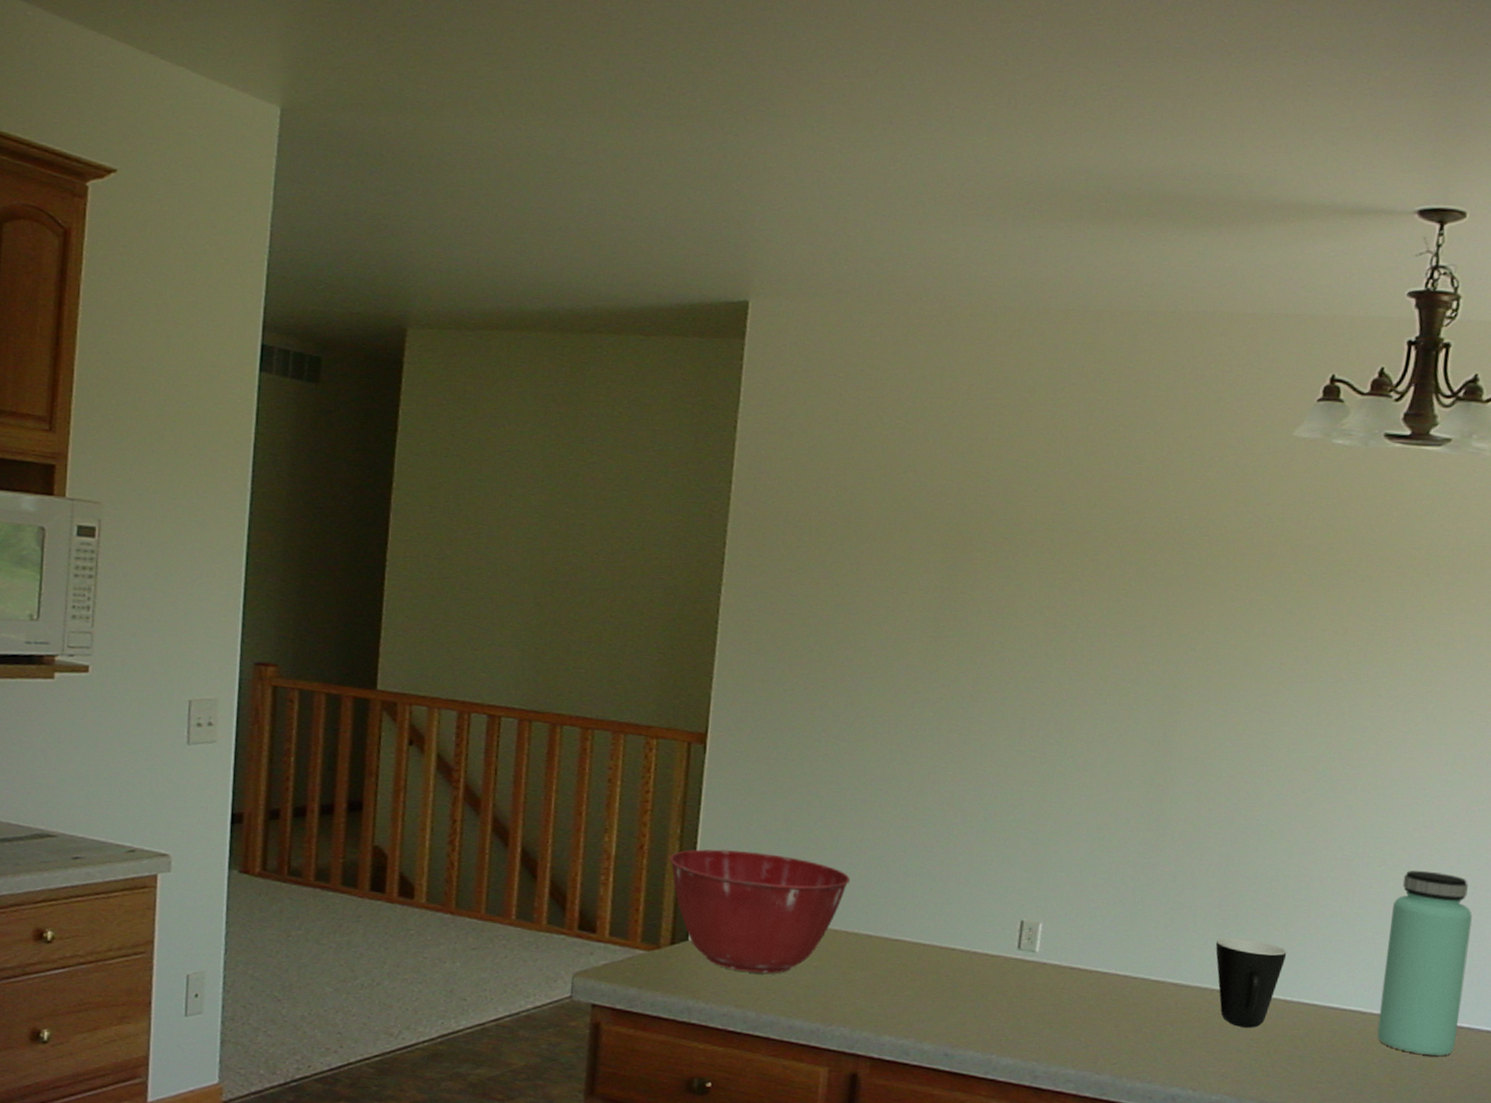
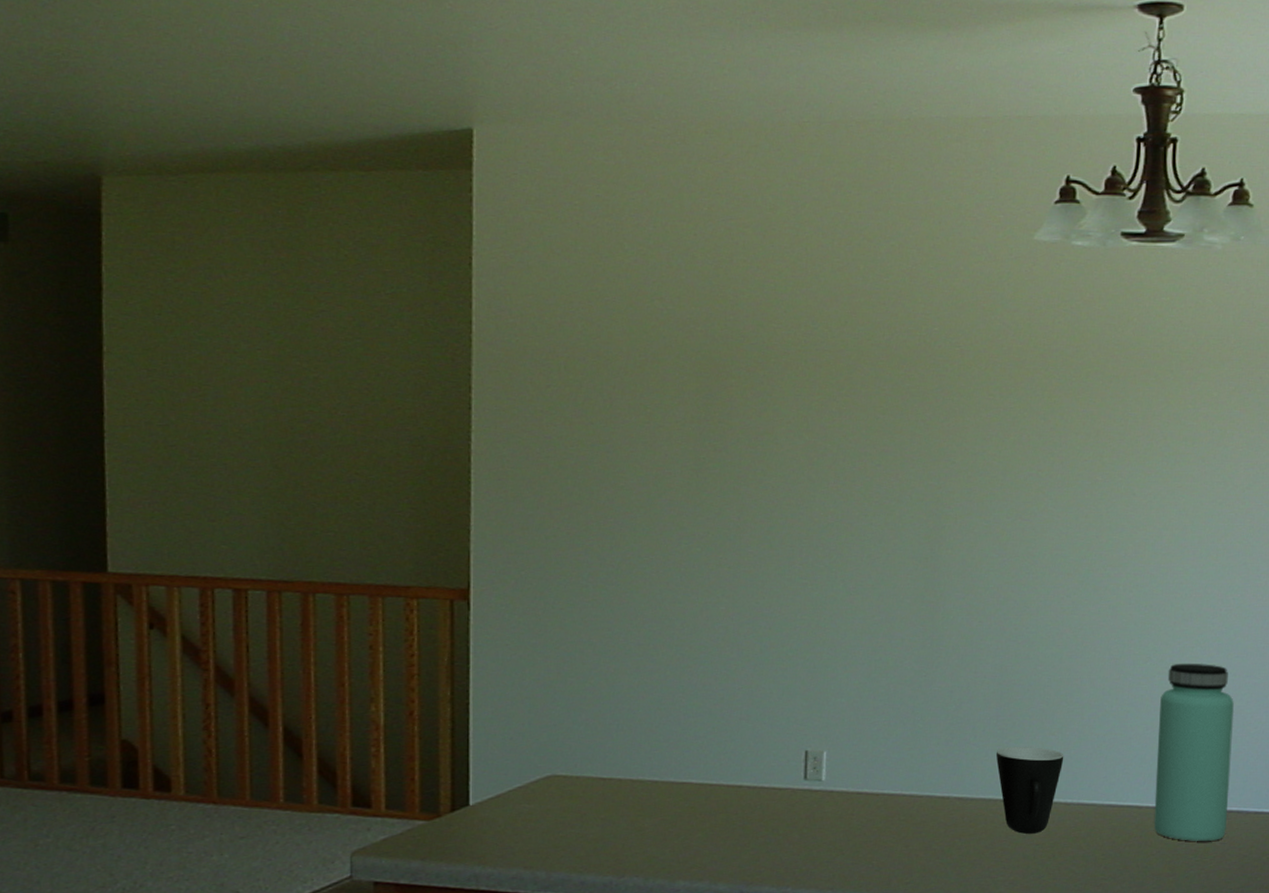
mixing bowl: present [669,849,851,974] -> none [442,708,631,831]

